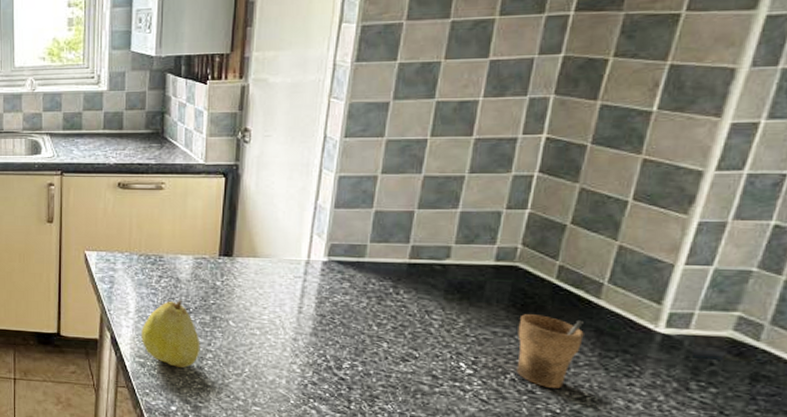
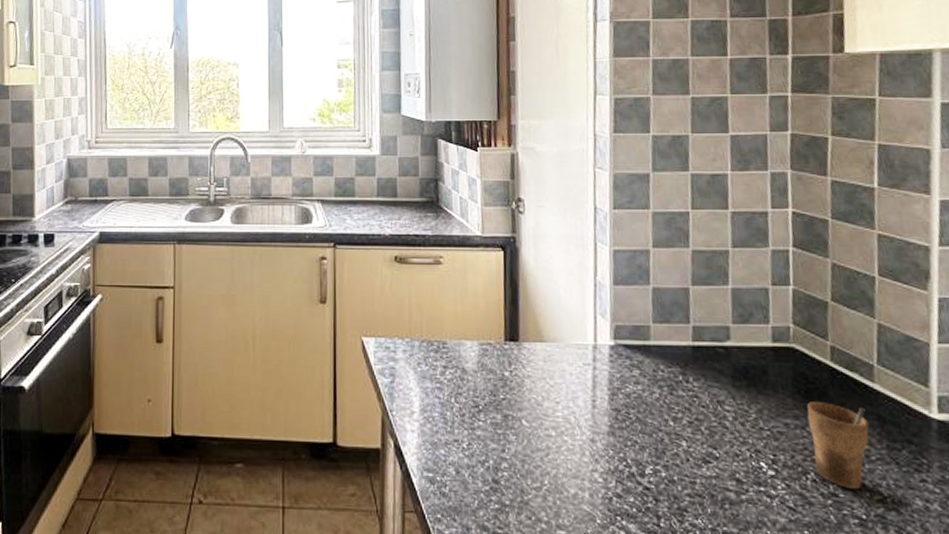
fruit: present [141,300,201,368] -> none [428,395,495,482]

